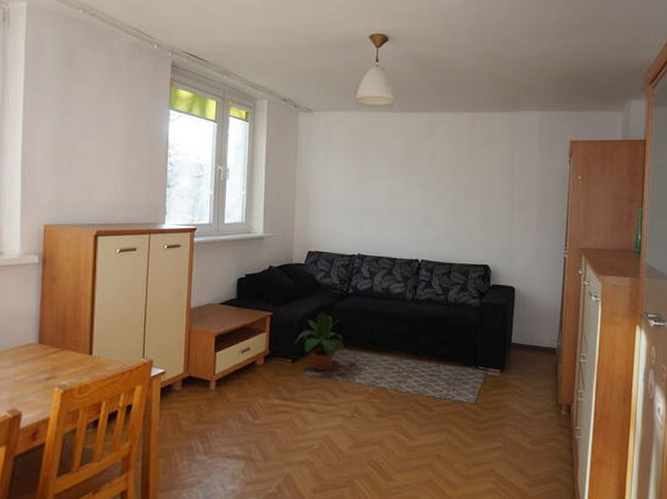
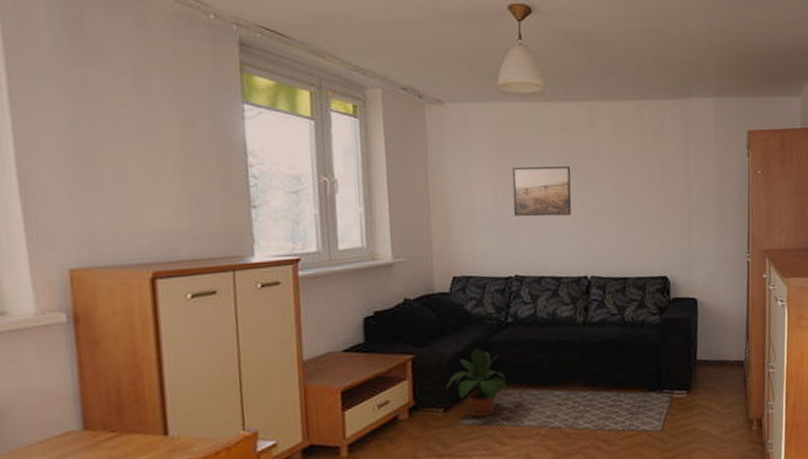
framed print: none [361,165,411,206] -> present [512,166,572,217]

